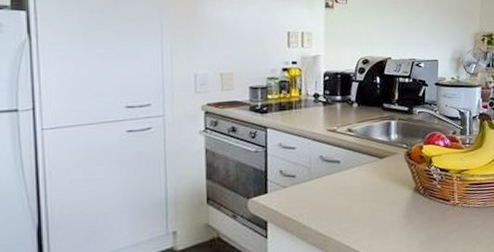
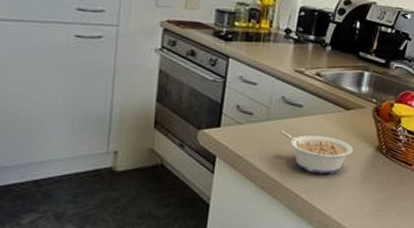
legume: none [323,186,392,223] -> present [280,130,353,174]

